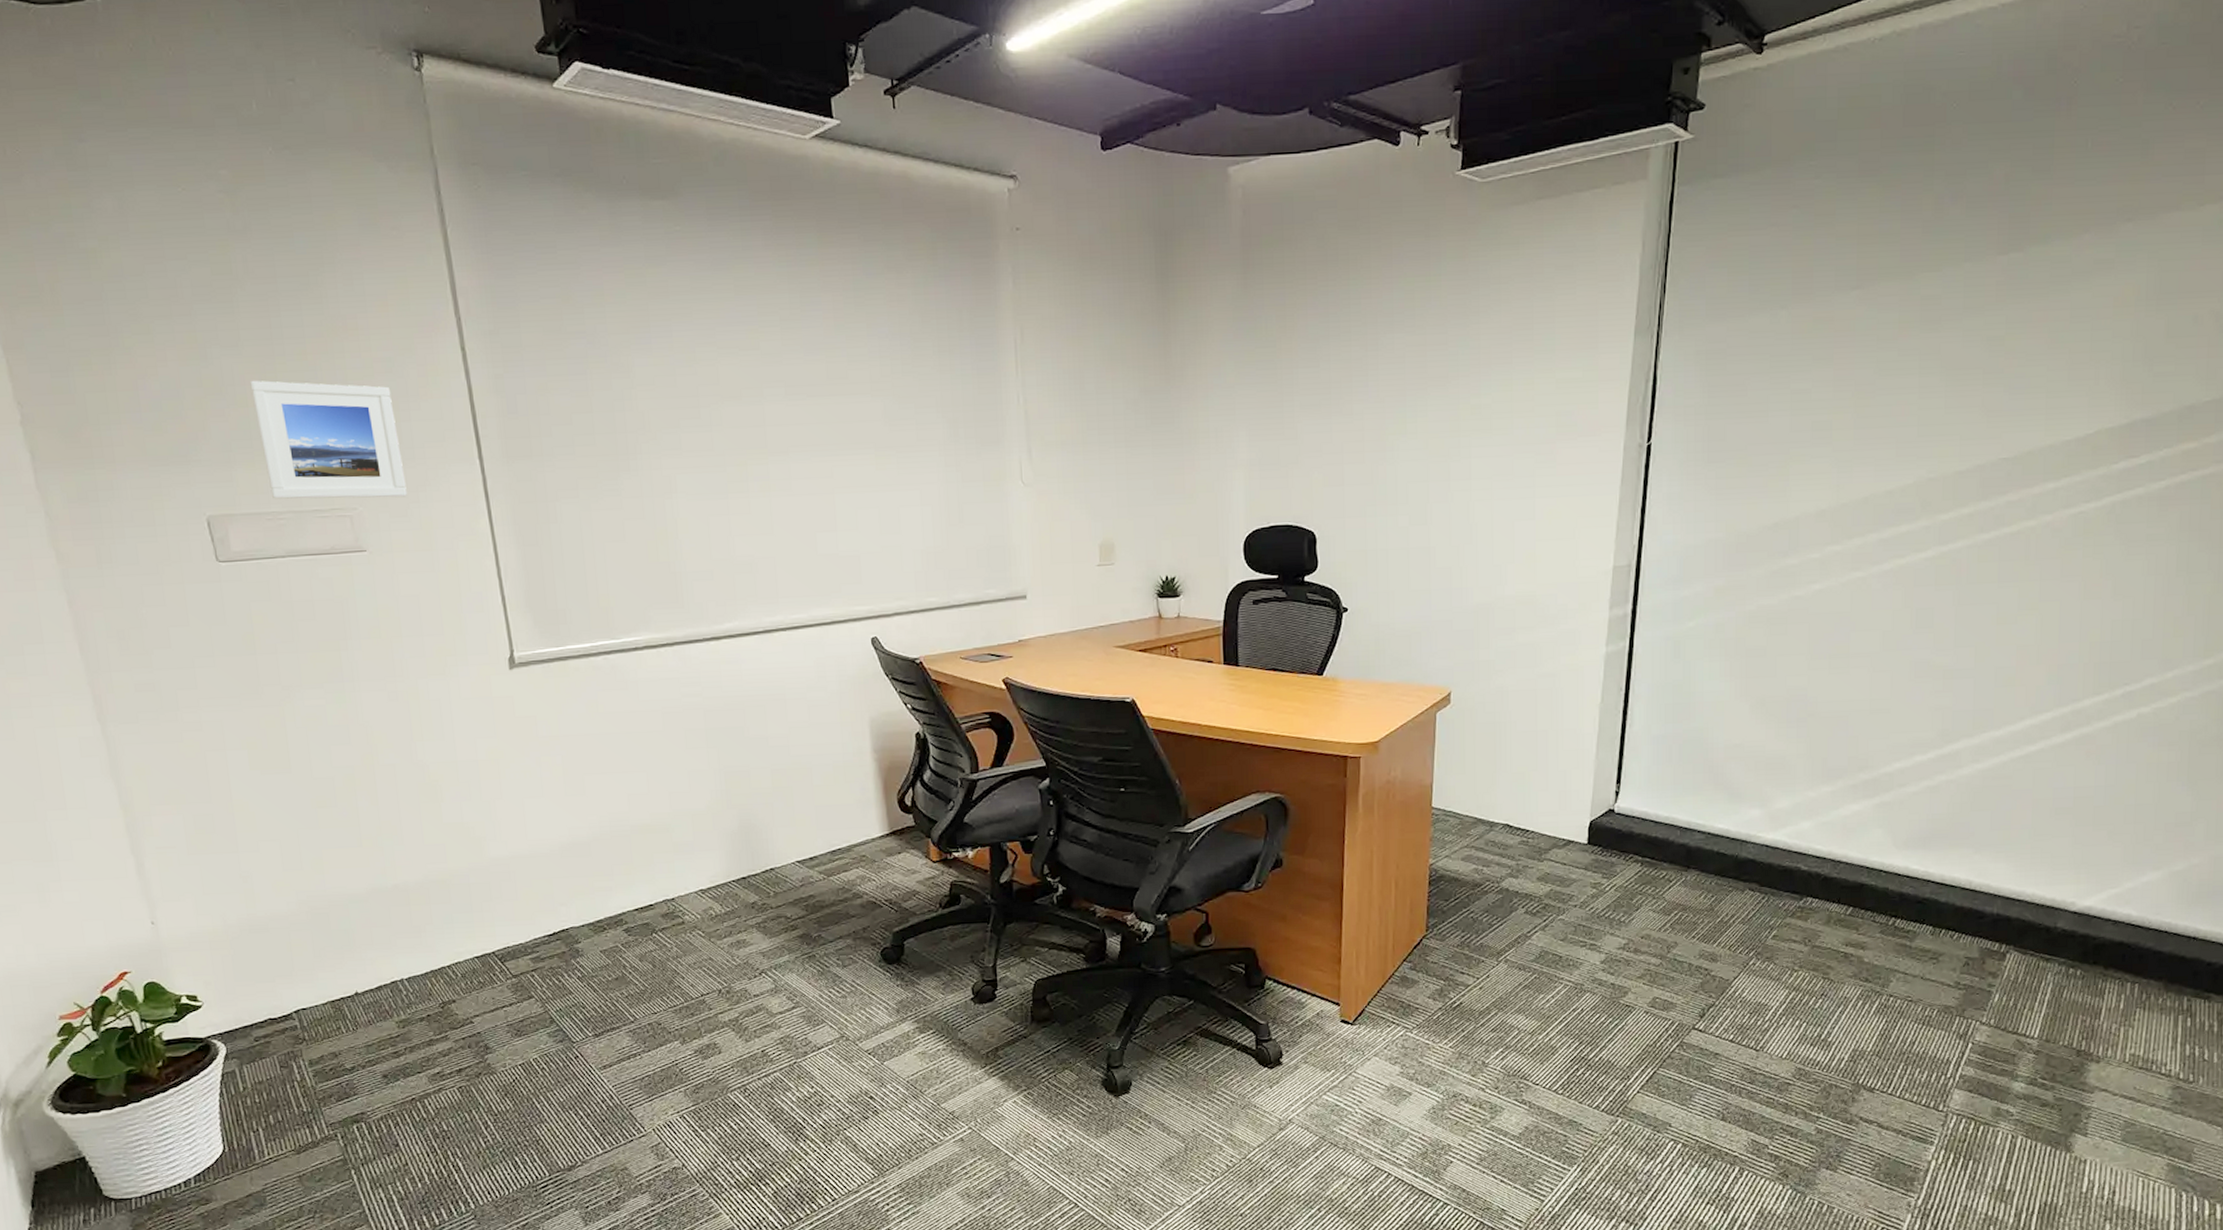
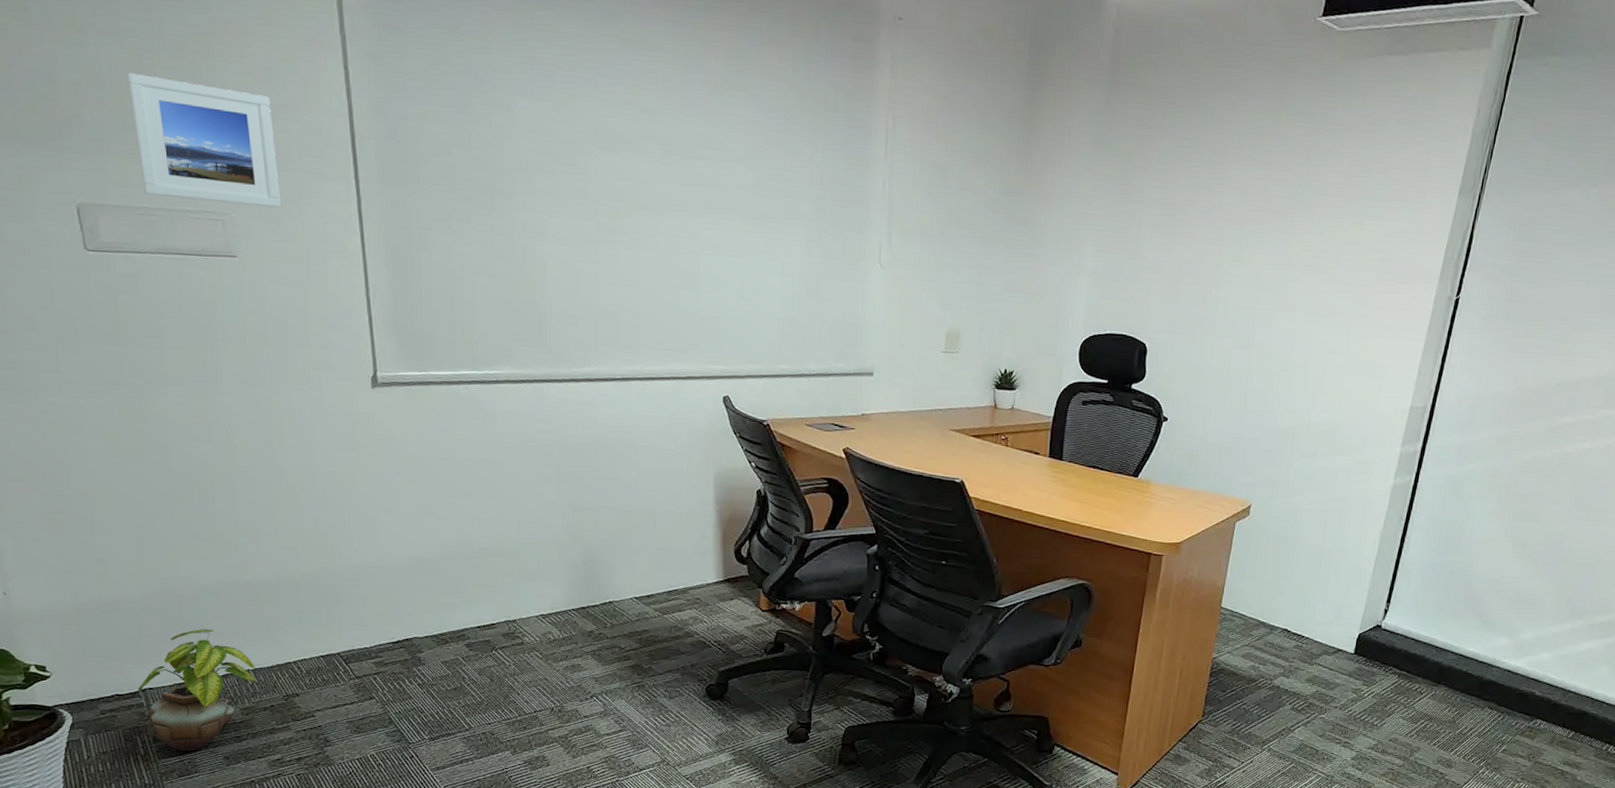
potted plant: none [290,939,412,1073] -> present [138,629,258,751]

